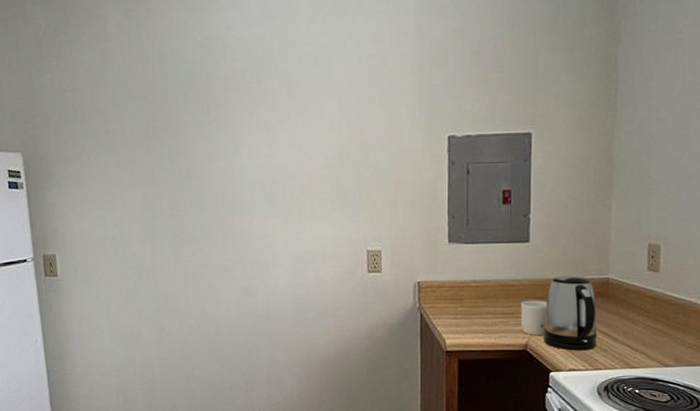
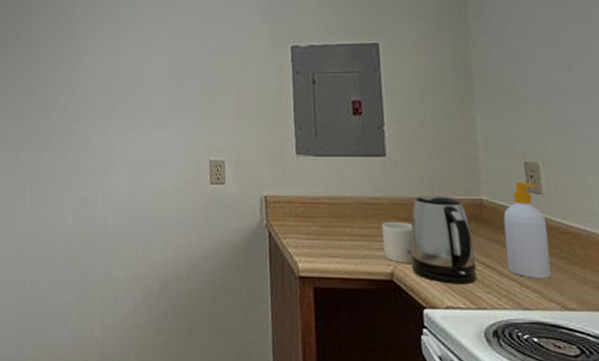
soap bottle: none [622,261,660,343] -> present [503,182,552,279]

